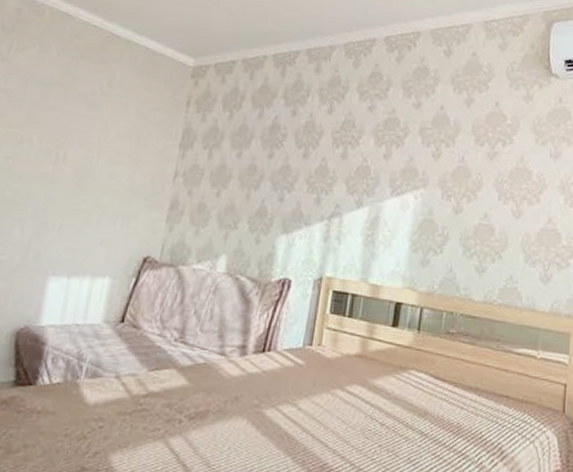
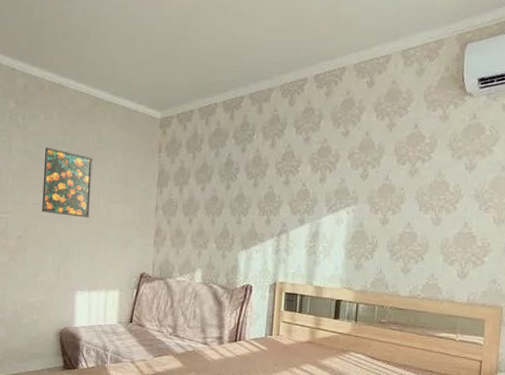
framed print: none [16,86,97,181] -> present [42,147,93,218]

